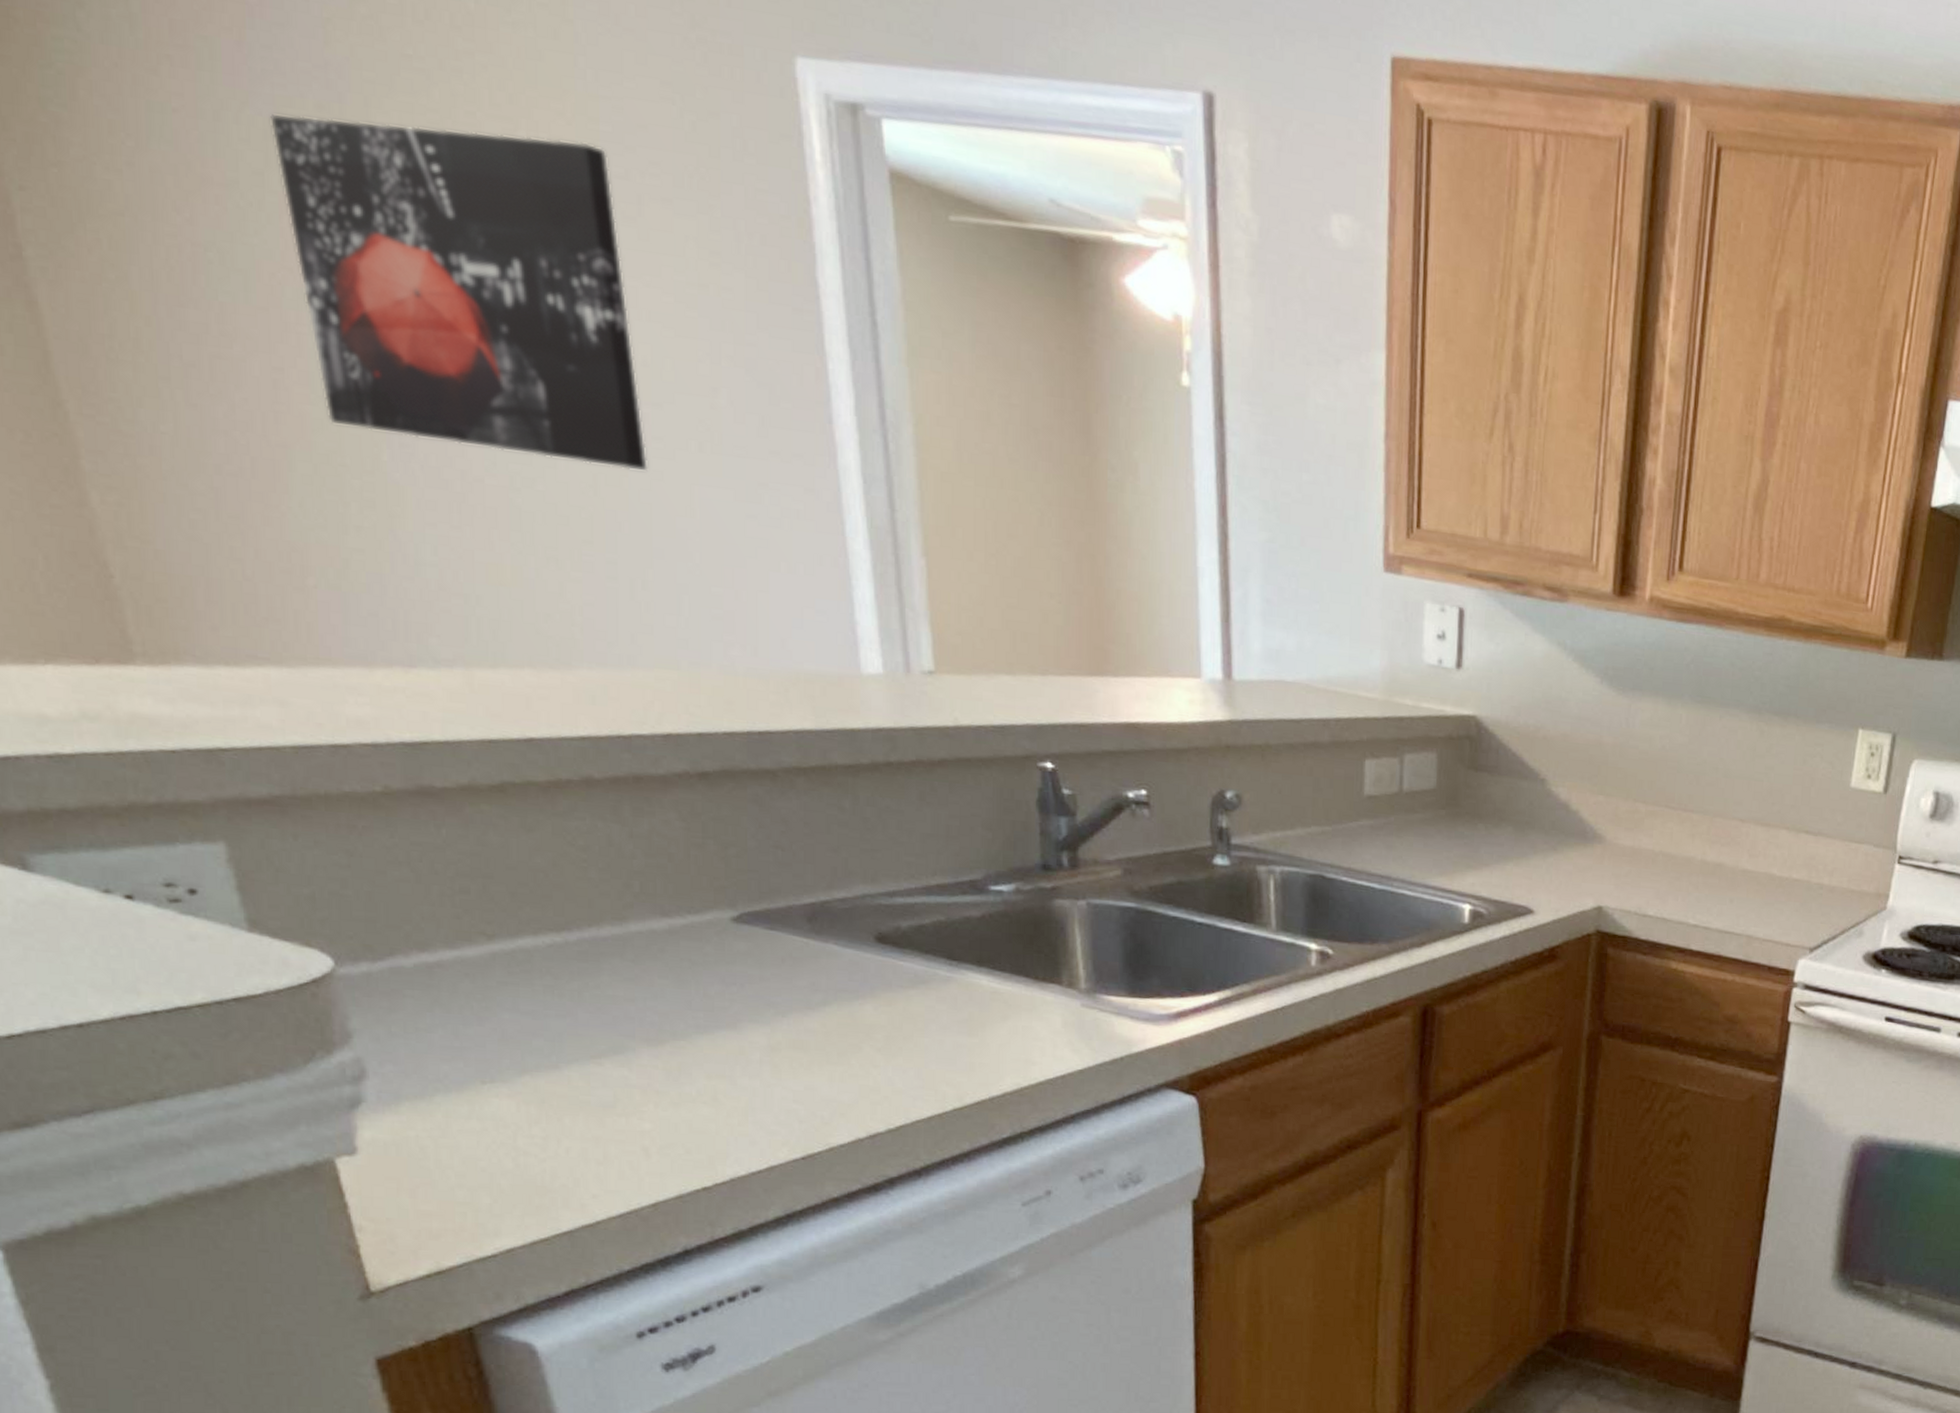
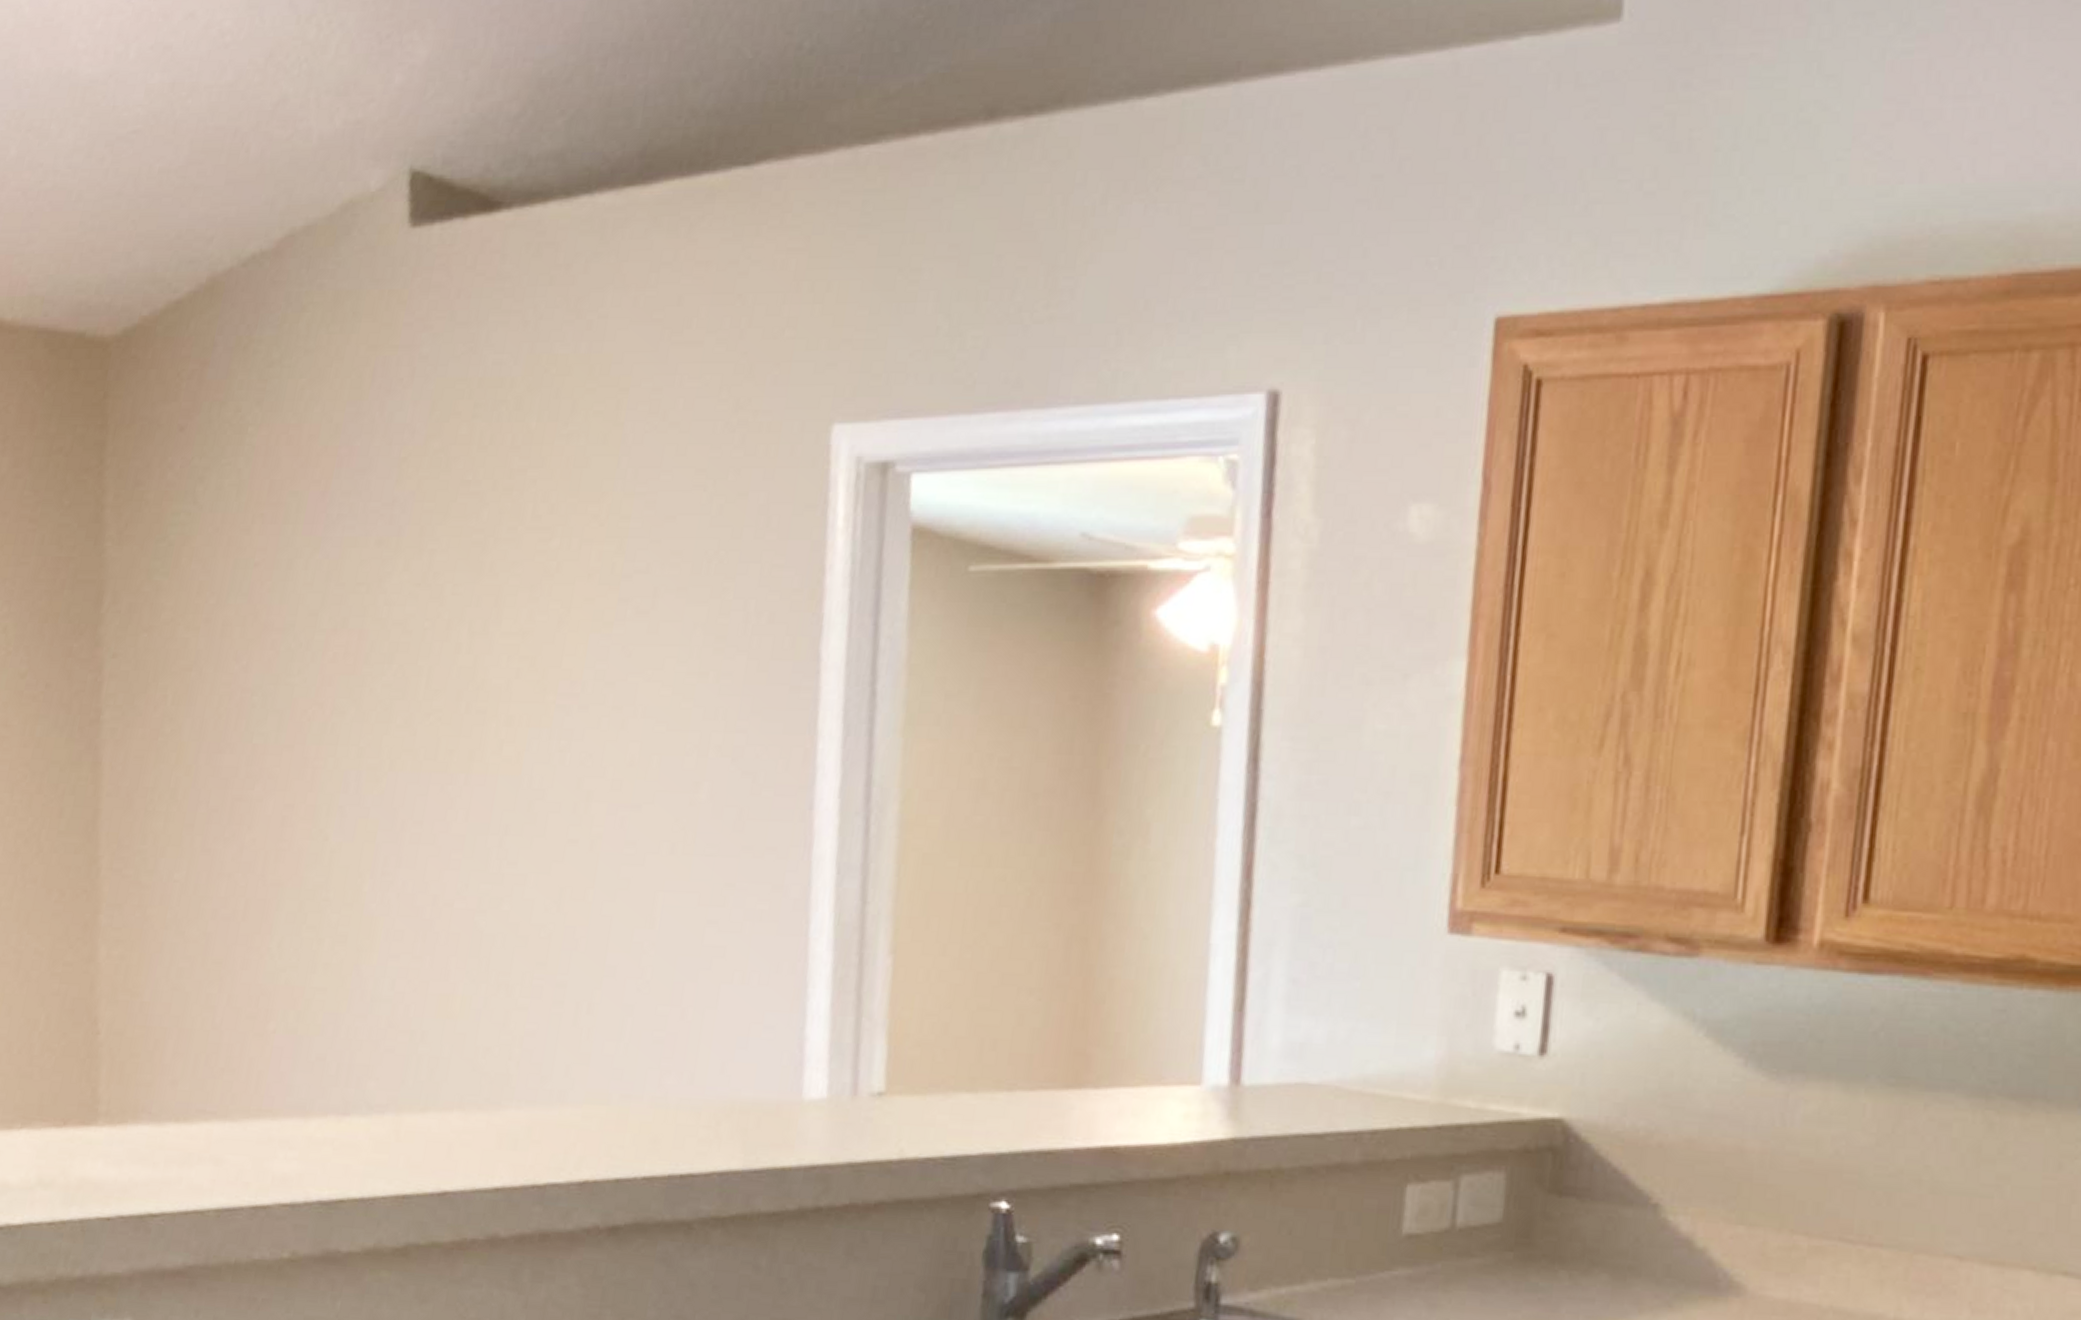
wall art: present [269,113,649,470] -> none [323,541,633,880]

